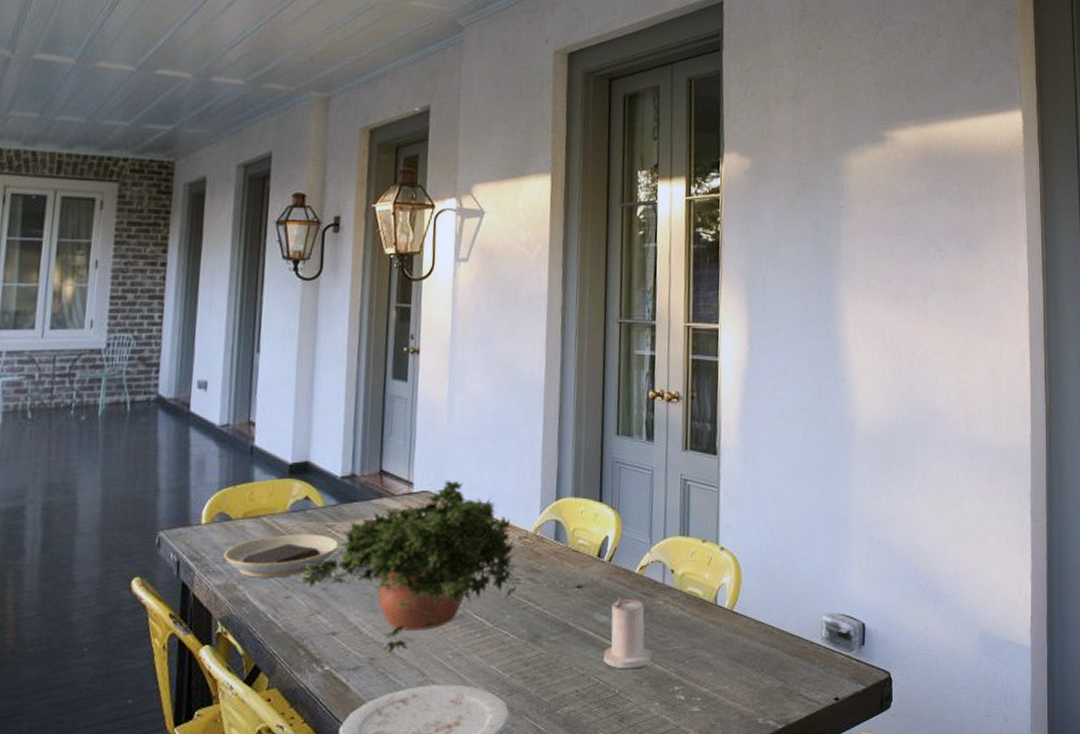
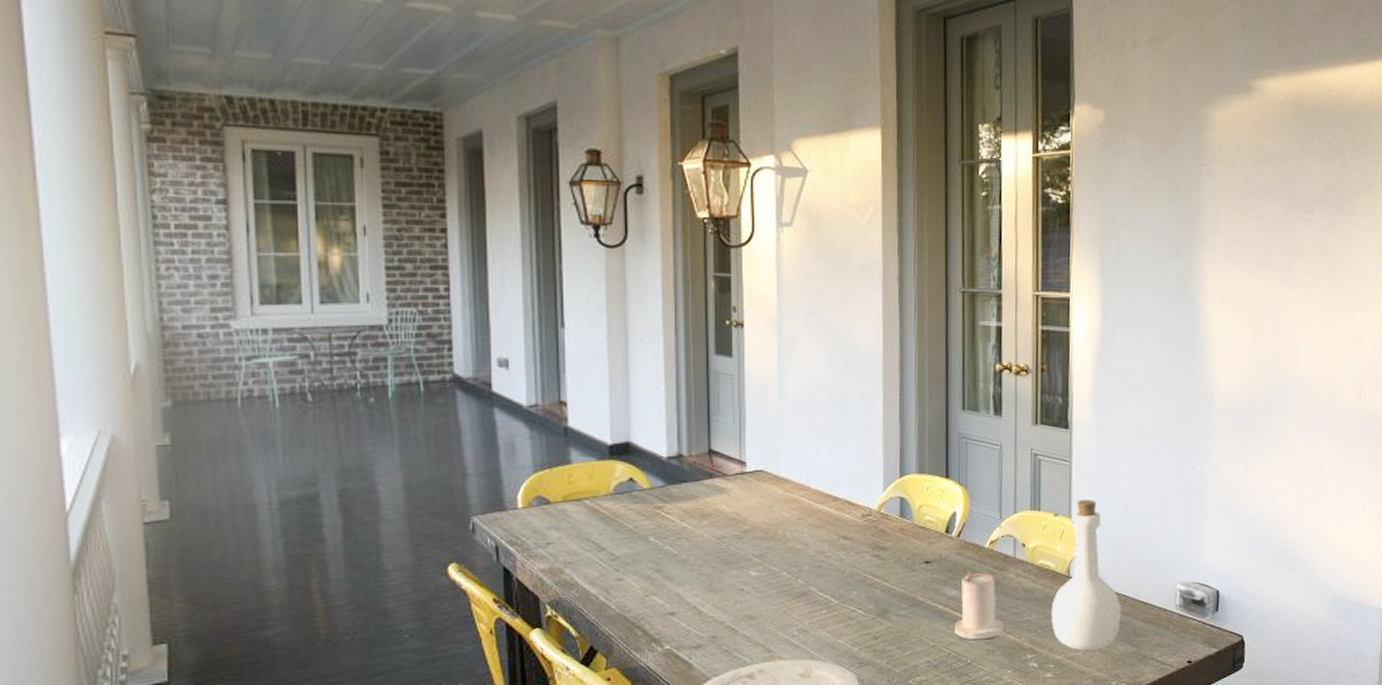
plate: present [223,534,338,578] -> none [546,516,669,561]
potted plant: present [299,480,523,652] -> none [630,458,868,630]
bottle: none [699,526,768,684] -> present [1051,500,1121,651]

